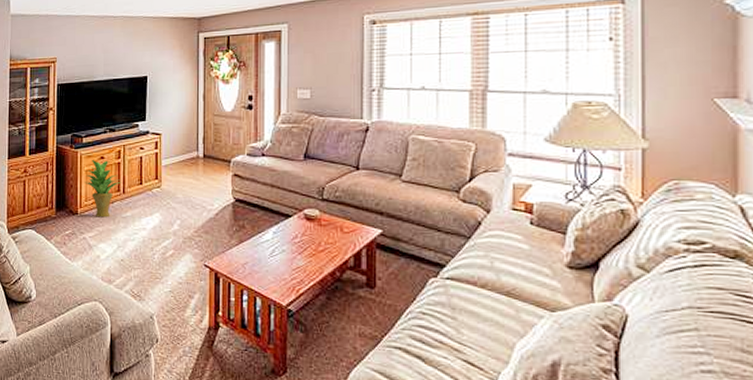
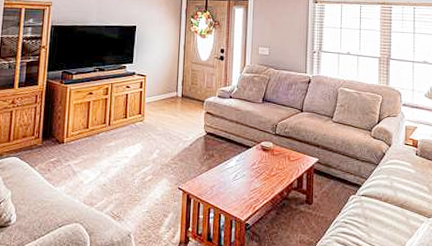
potted plant: present [84,160,122,218] -> none [72,95,108,147]

